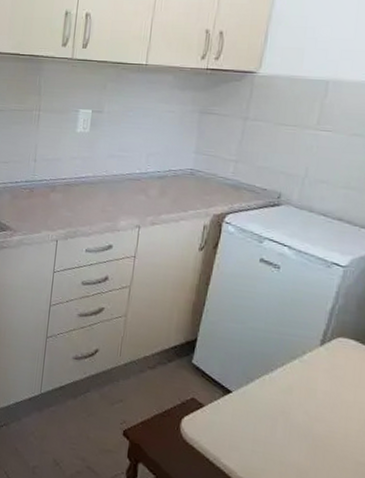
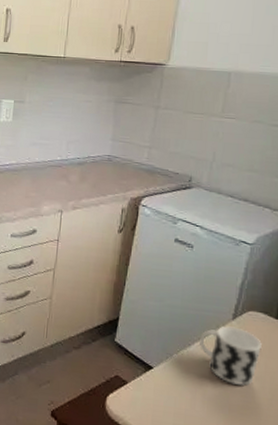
cup: none [283,352,352,416] -> present [199,326,262,387]

